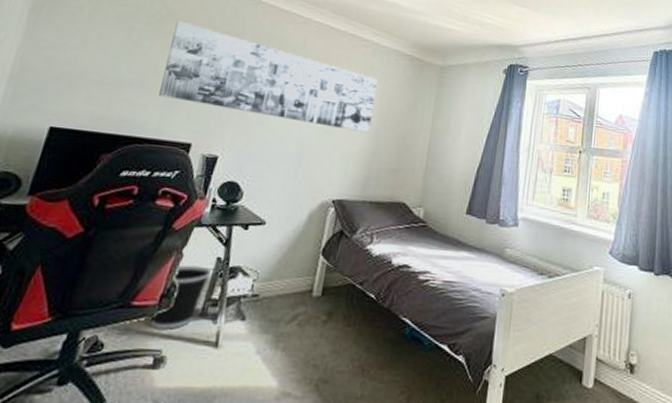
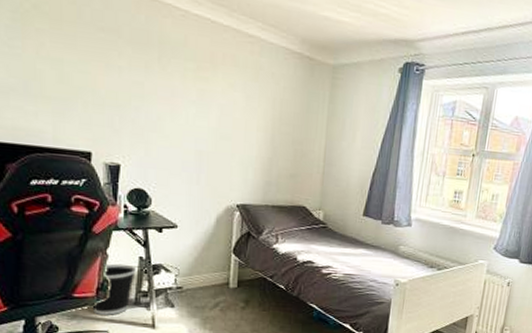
wall art: present [159,20,378,133] -> none [43,15,268,139]

